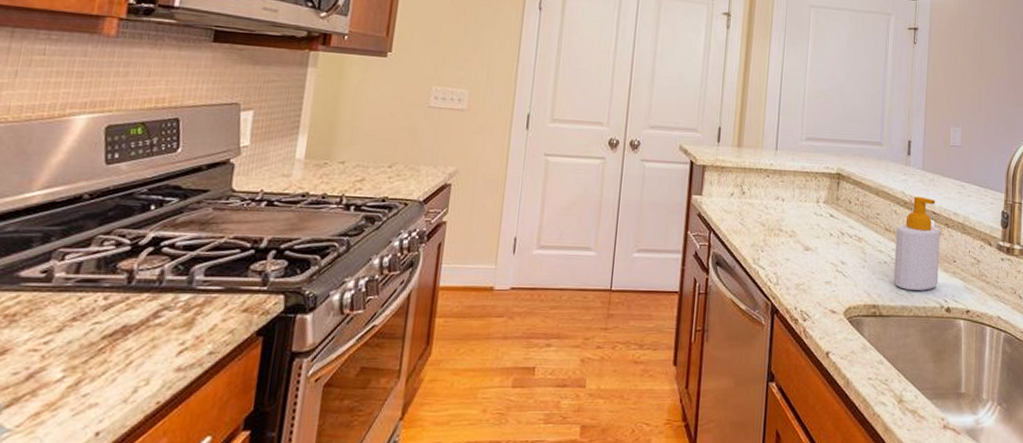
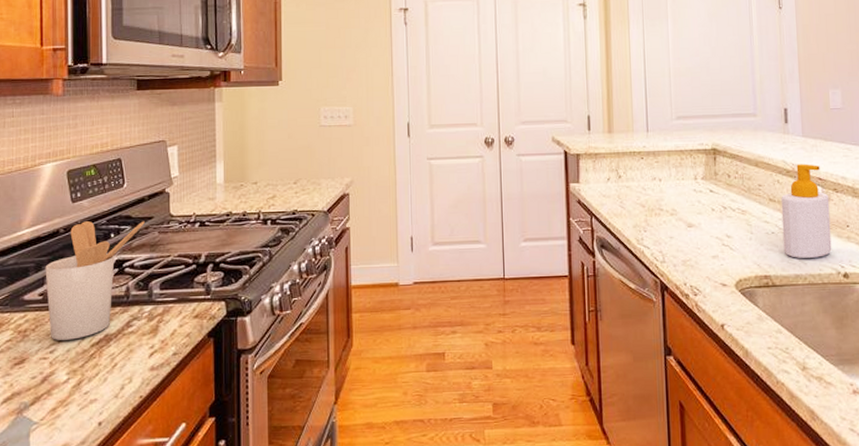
utensil holder: none [48,188,198,329] -> present [45,221,145,340]

